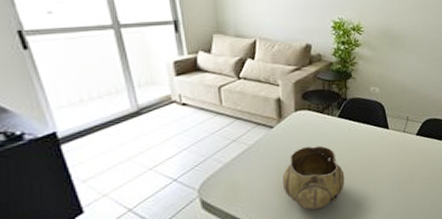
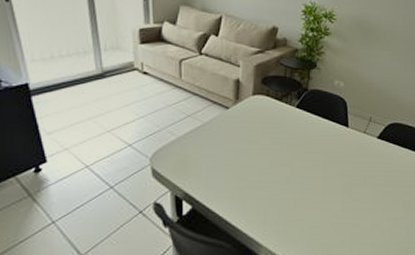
decorative bowl: present [282,145,345,210] -> none [232,132,295,196]

